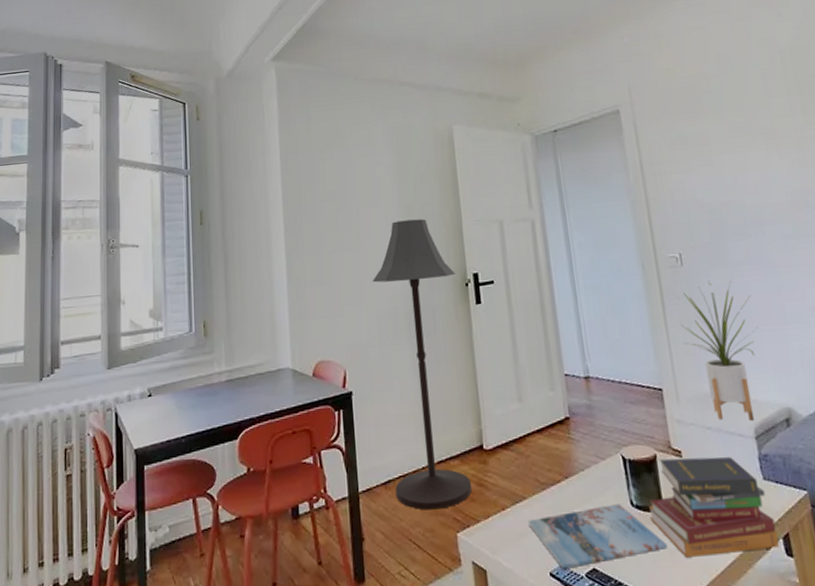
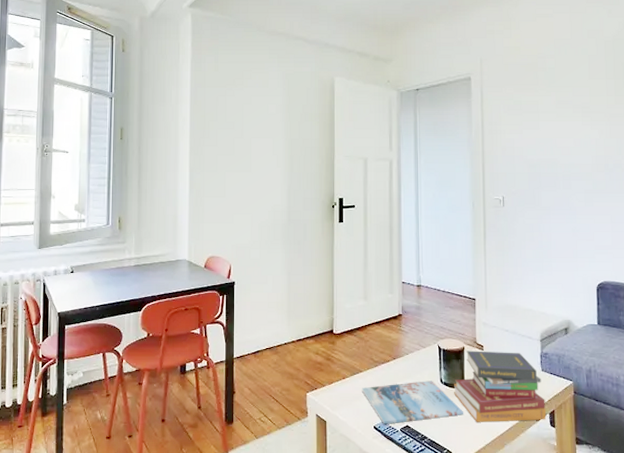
floor lamp: present [373,219,471,510] -> none [259,151,325,375]
house plant: present [680,280,759,422] -> none [496,219,555,329]

